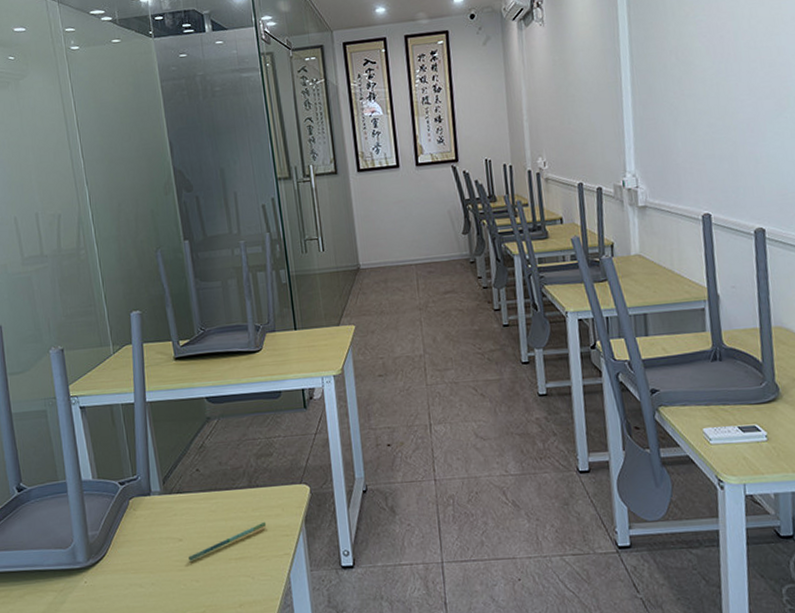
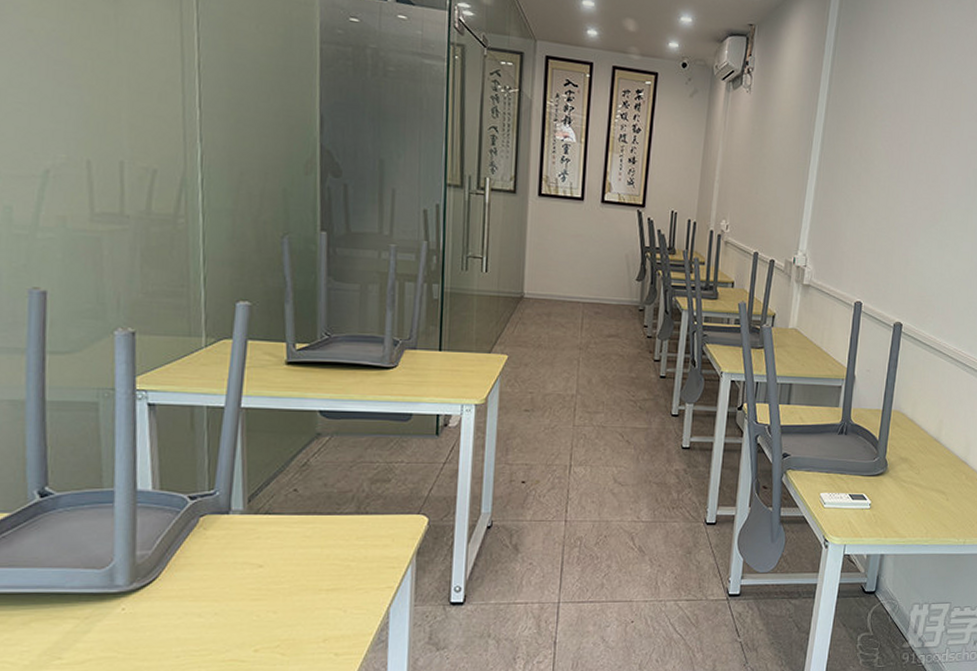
pen: present [189,521,267,561] -> none [268,551,371,590]

